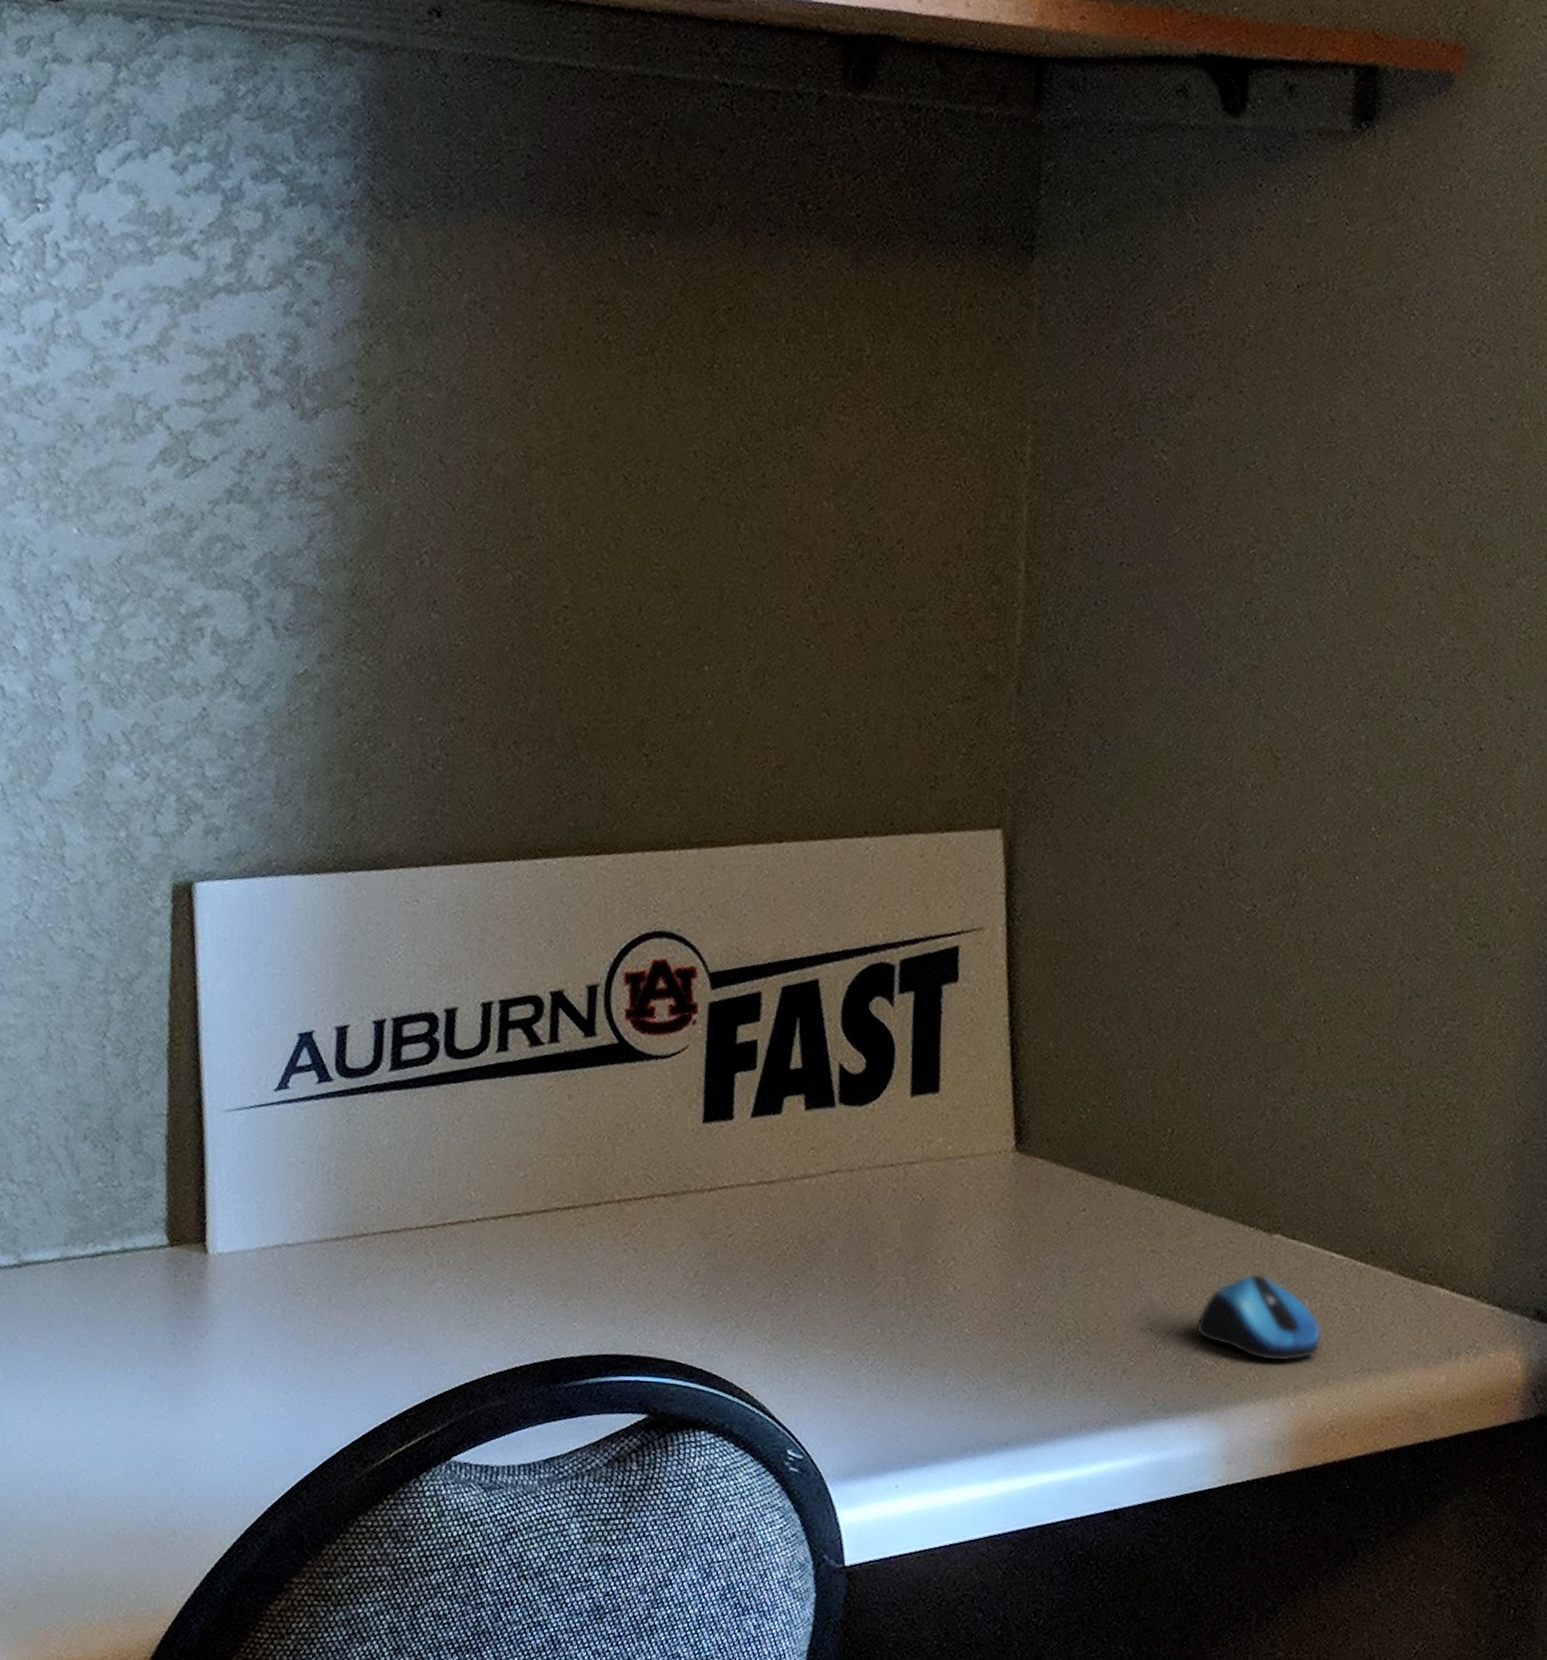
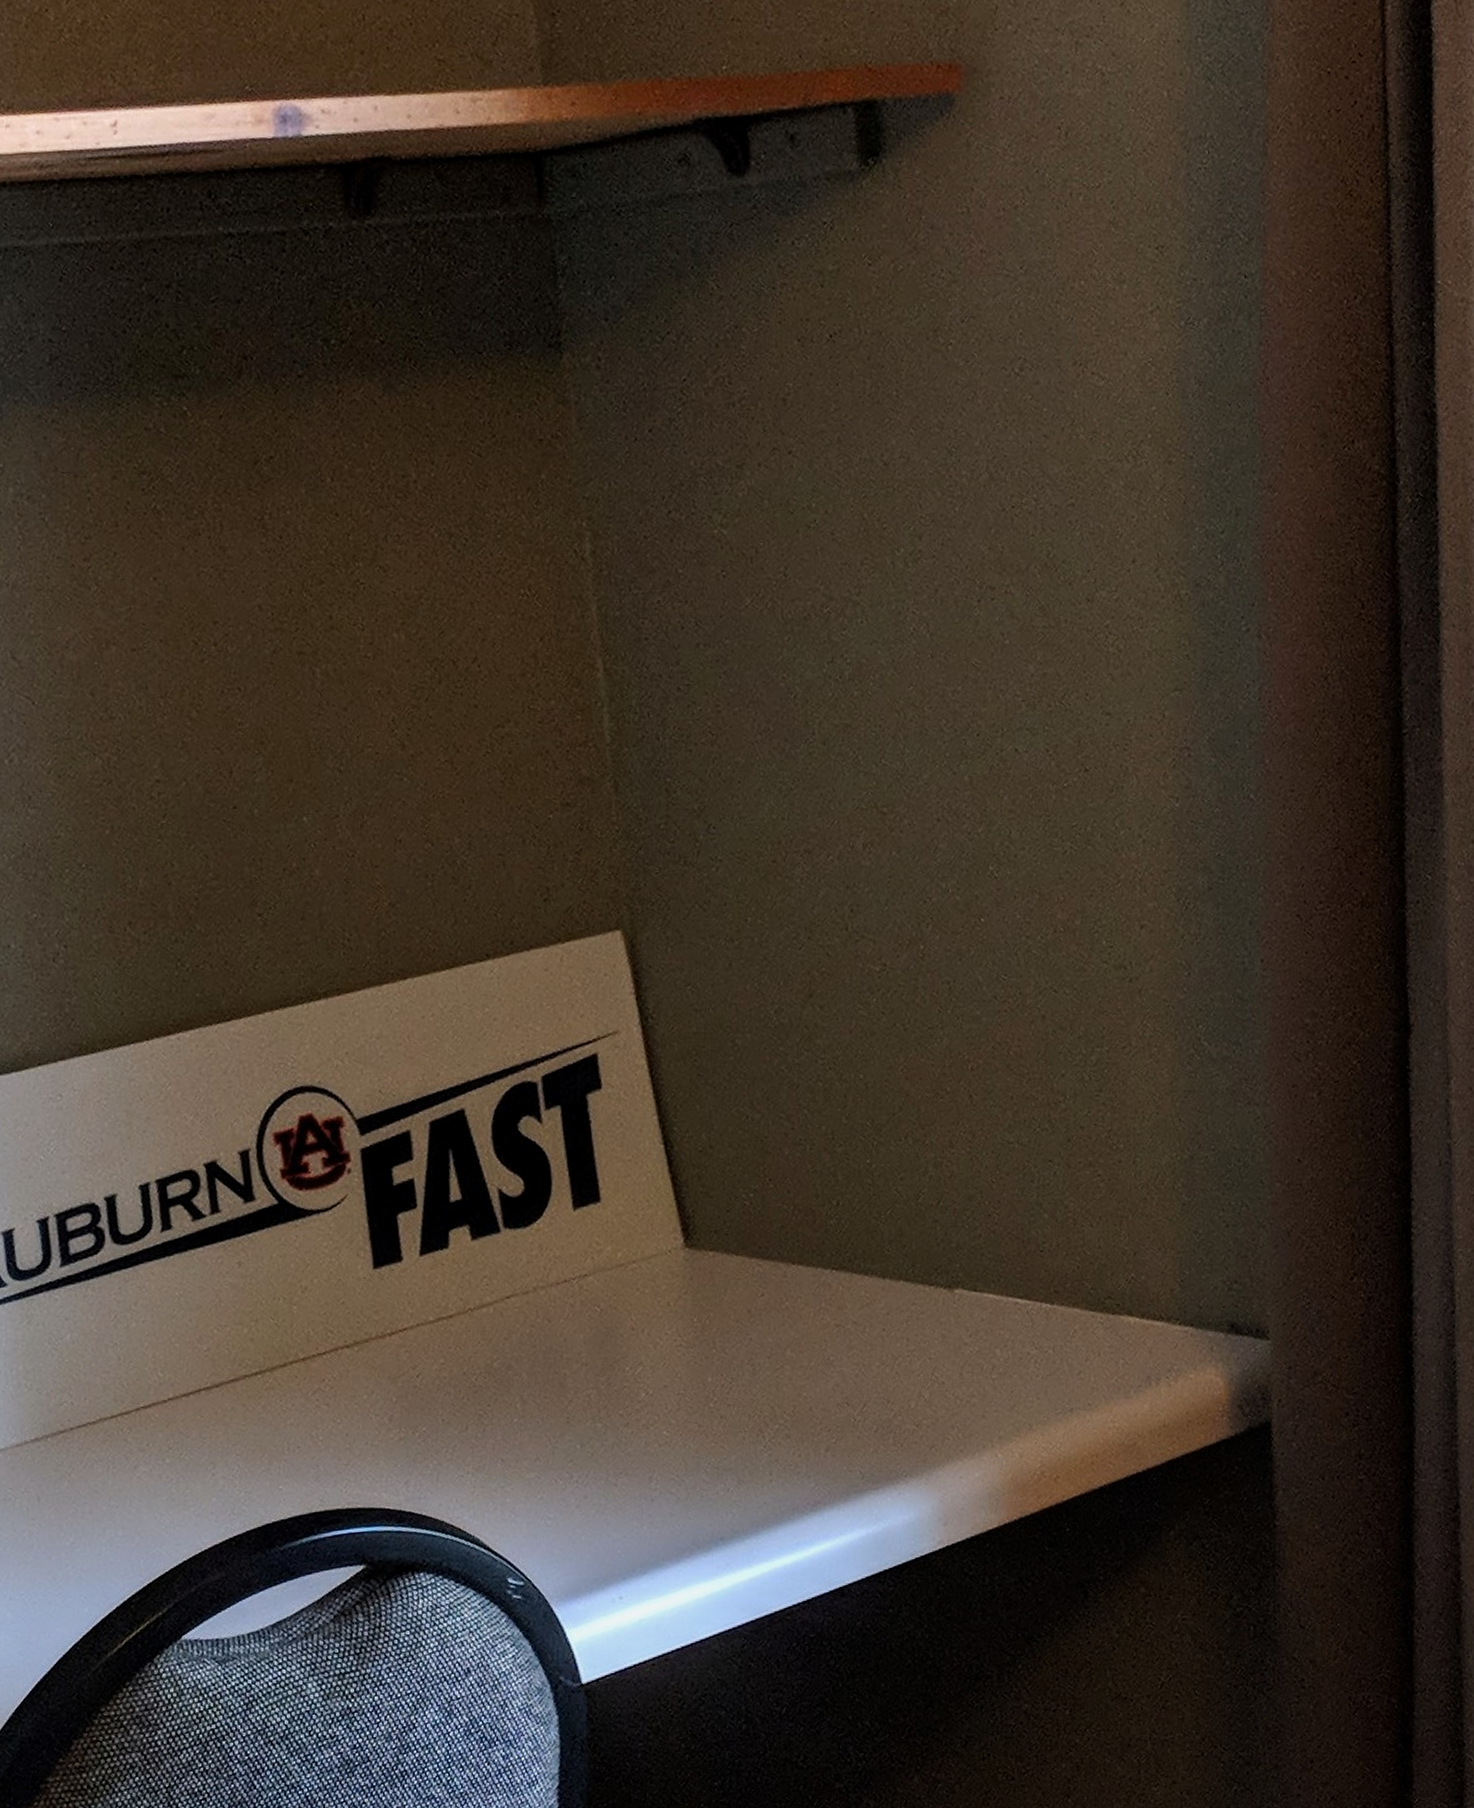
computer mouse: present [1195,1274,1322,1362] -> none [891,1331,1019,1417]

